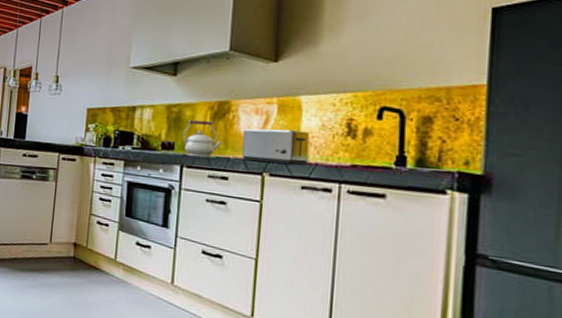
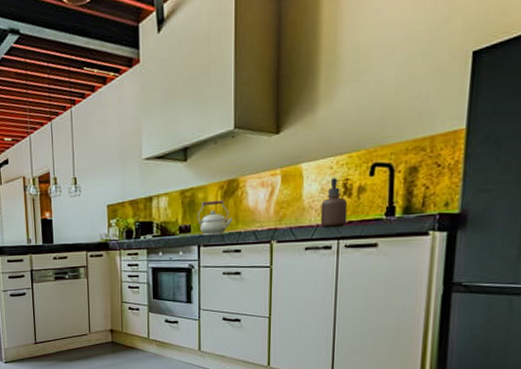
toaster: present [242,128,310,166] -> none [251,197,311,232]
soap dispenser: none [319,115,352,170] -> present [320,177,348,228]

